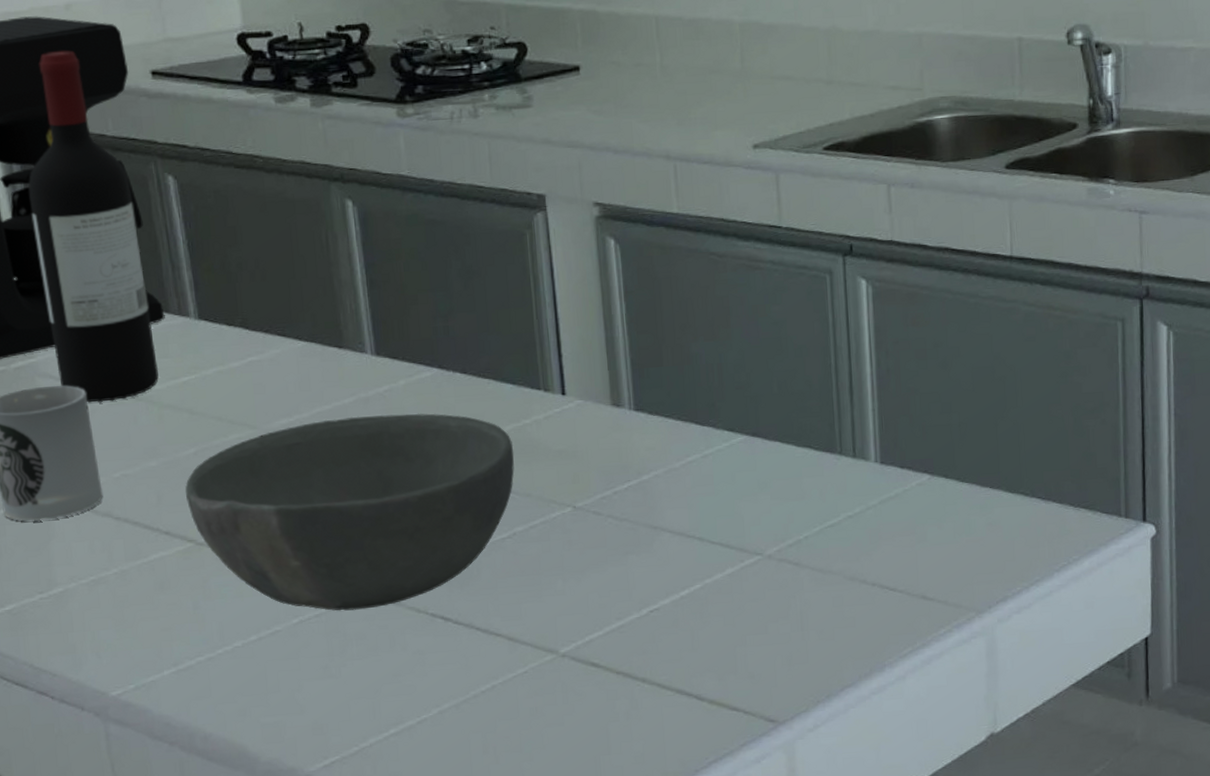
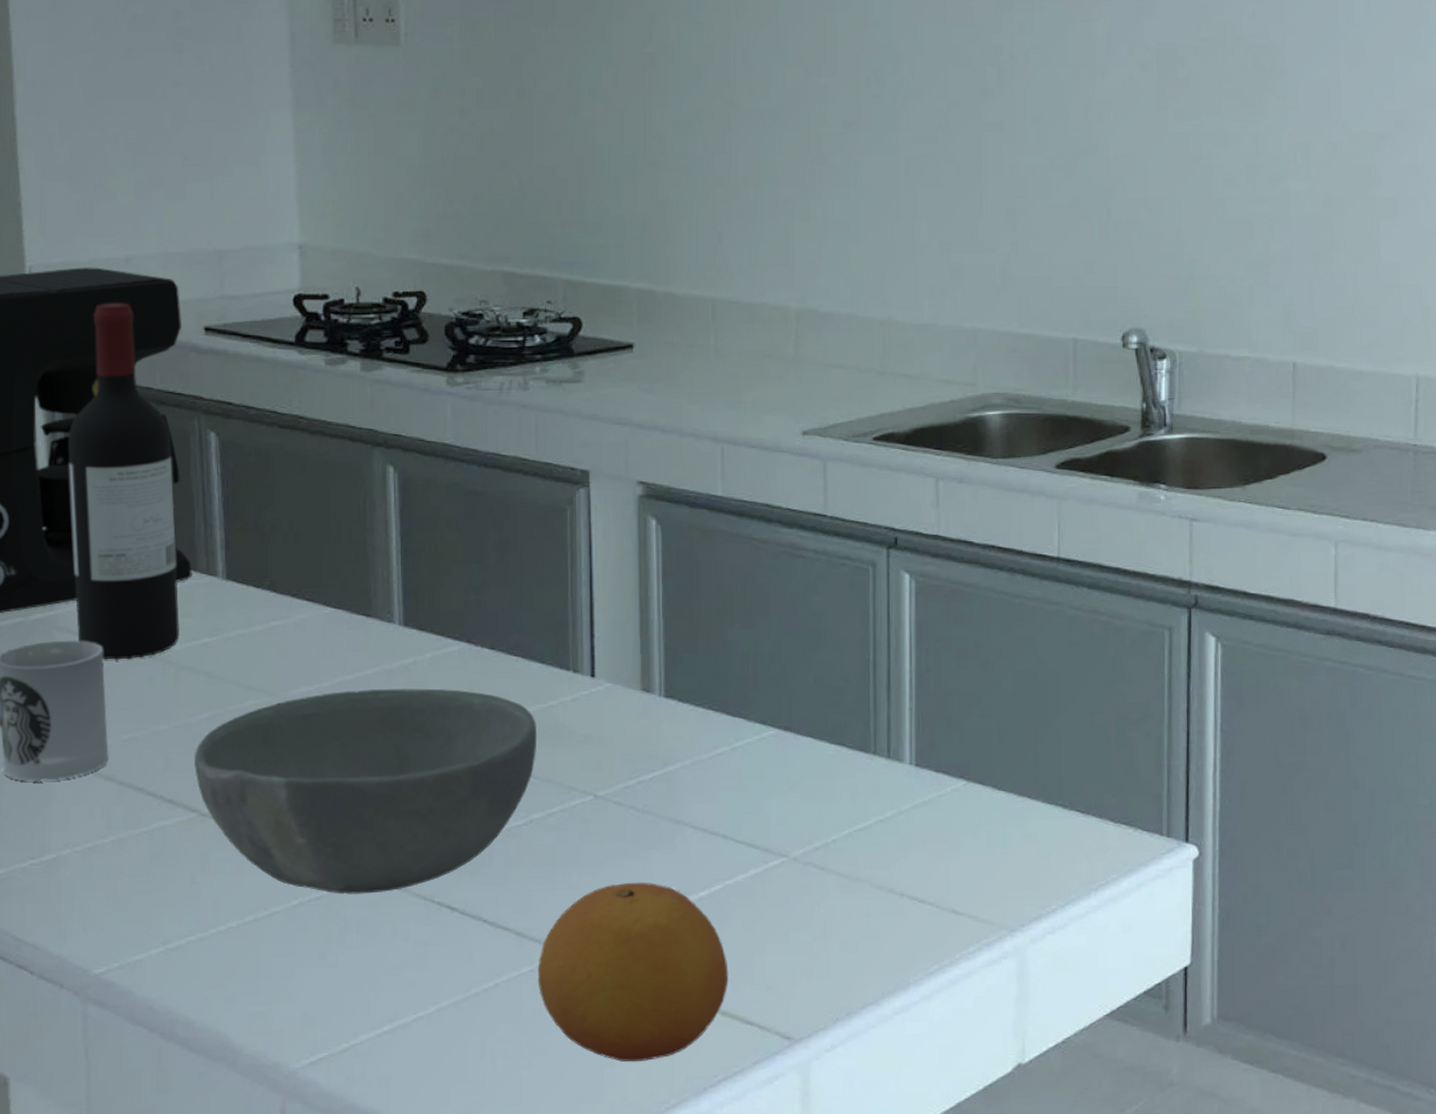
fruit: none [531,585,713,750] -> present [537,882,729,1062]

